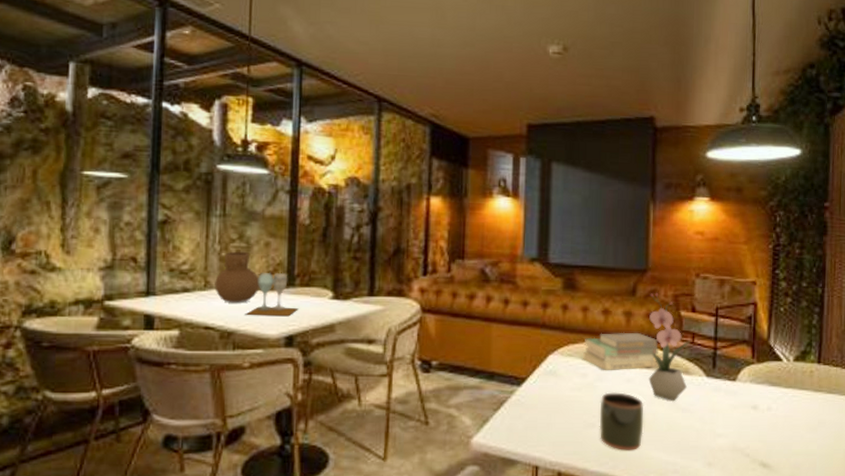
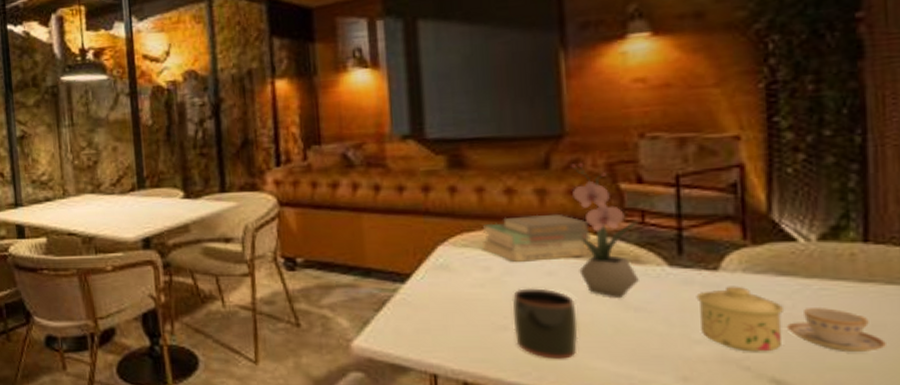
vase: present [215,251,260,302] -> none [72,158,113,208]
wineglass: present [245,272,298,317] -> none [102,175,152,220]
sugar bowl: none [721,393,772,443] -> present [696,286,785,352]
teacup: none [772,409,825,441] -> present [786,306,886,352]

